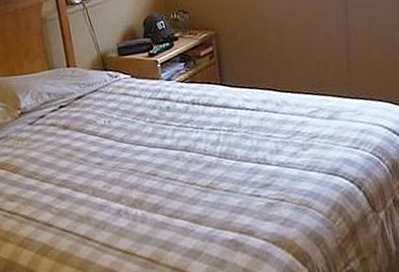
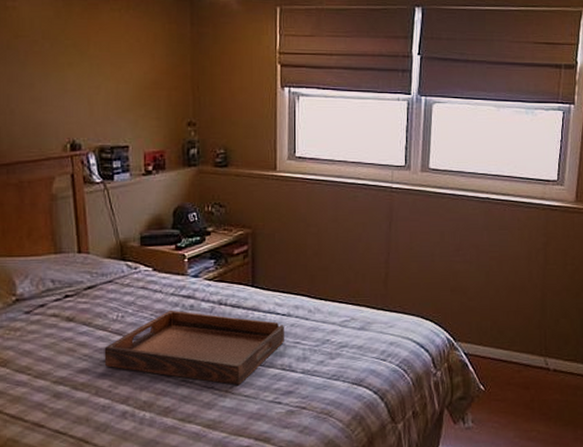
serving tray: none [96,112,257,181] -> present [104,309,285,386]

